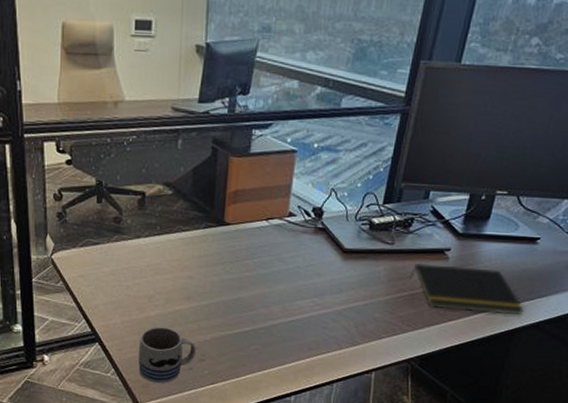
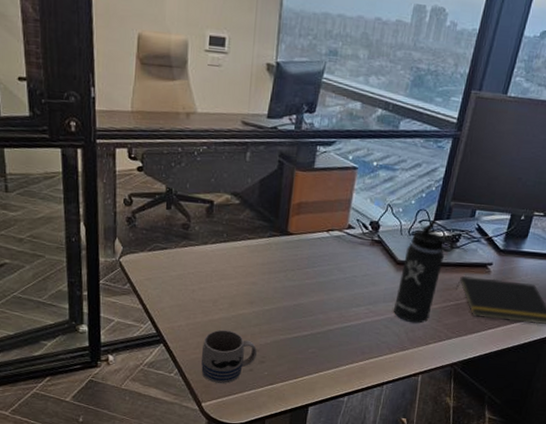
thermos bottle: none [342,203,408,316] -> present [394,219,455,324]

